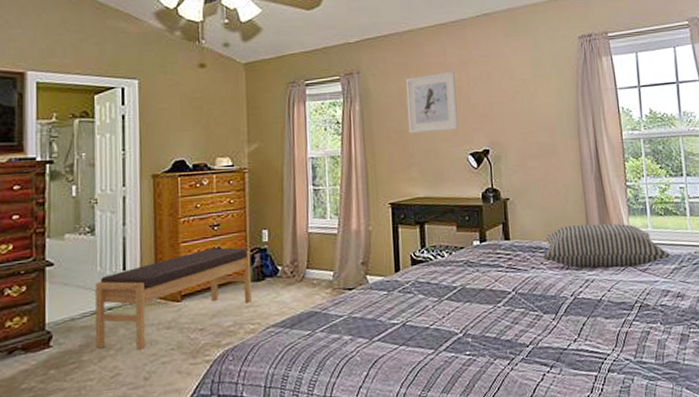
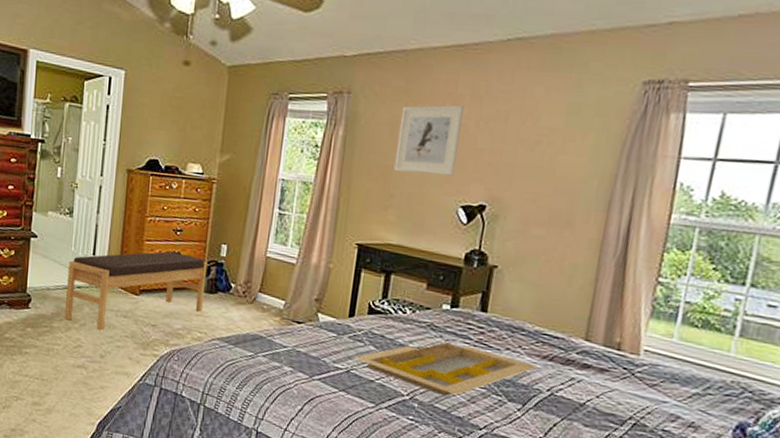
serving tray: none [405,273,559,325] -> present [352,342,538,396]
pillow: present [543,223,670,269] -> none [523,312,694,380]

